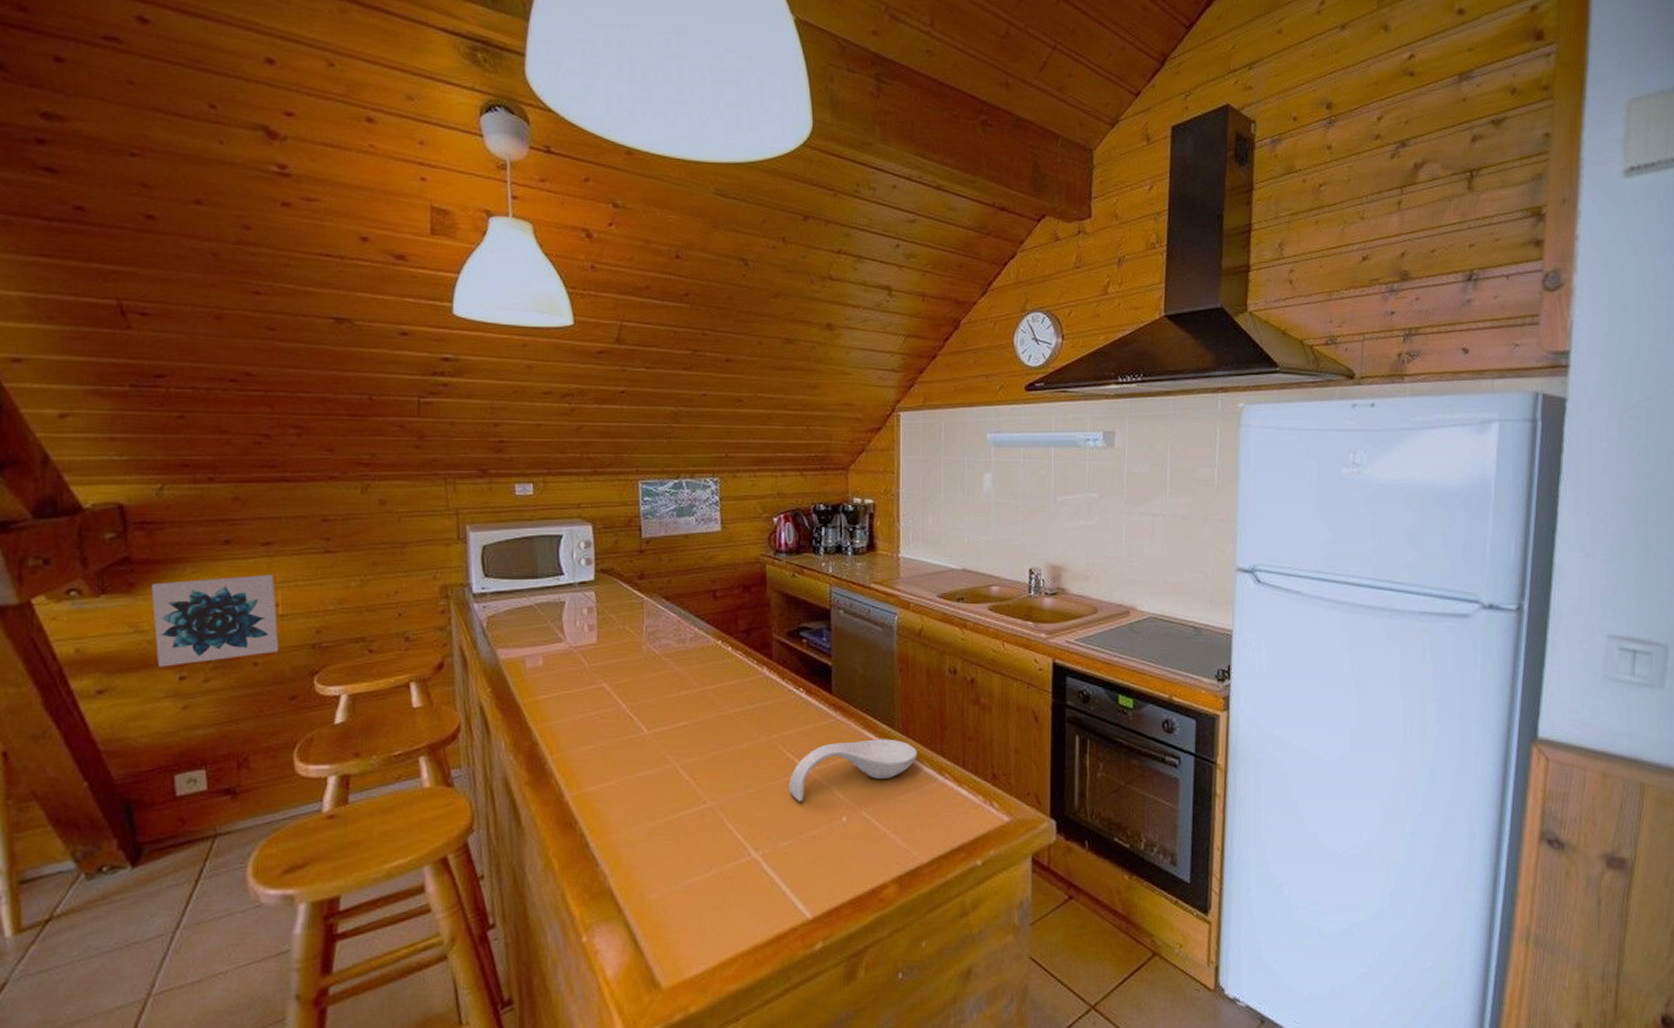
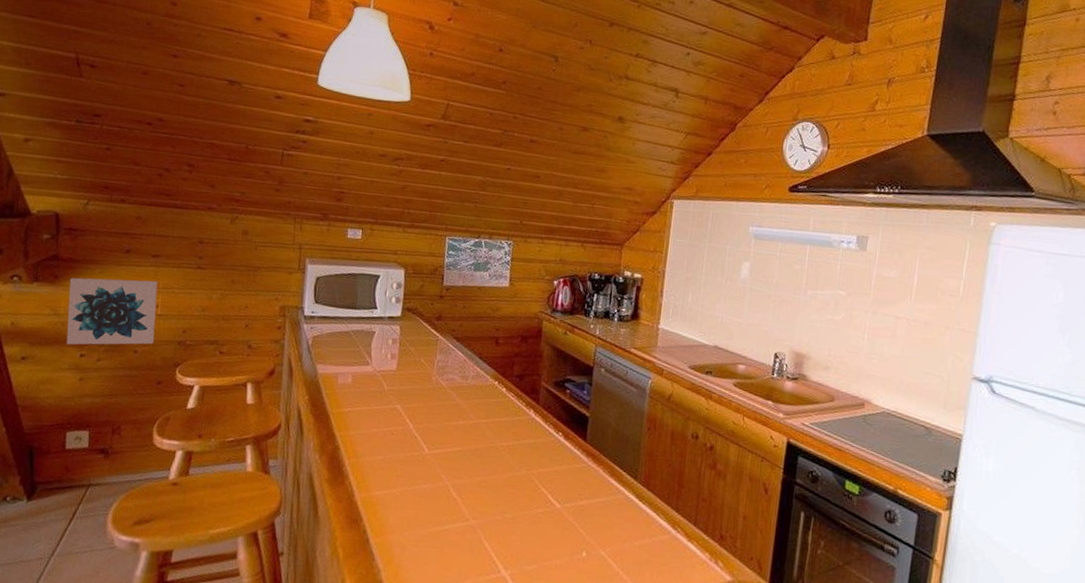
spoon rest: present [788,739,917,802] -> none [539,485,655,533]

